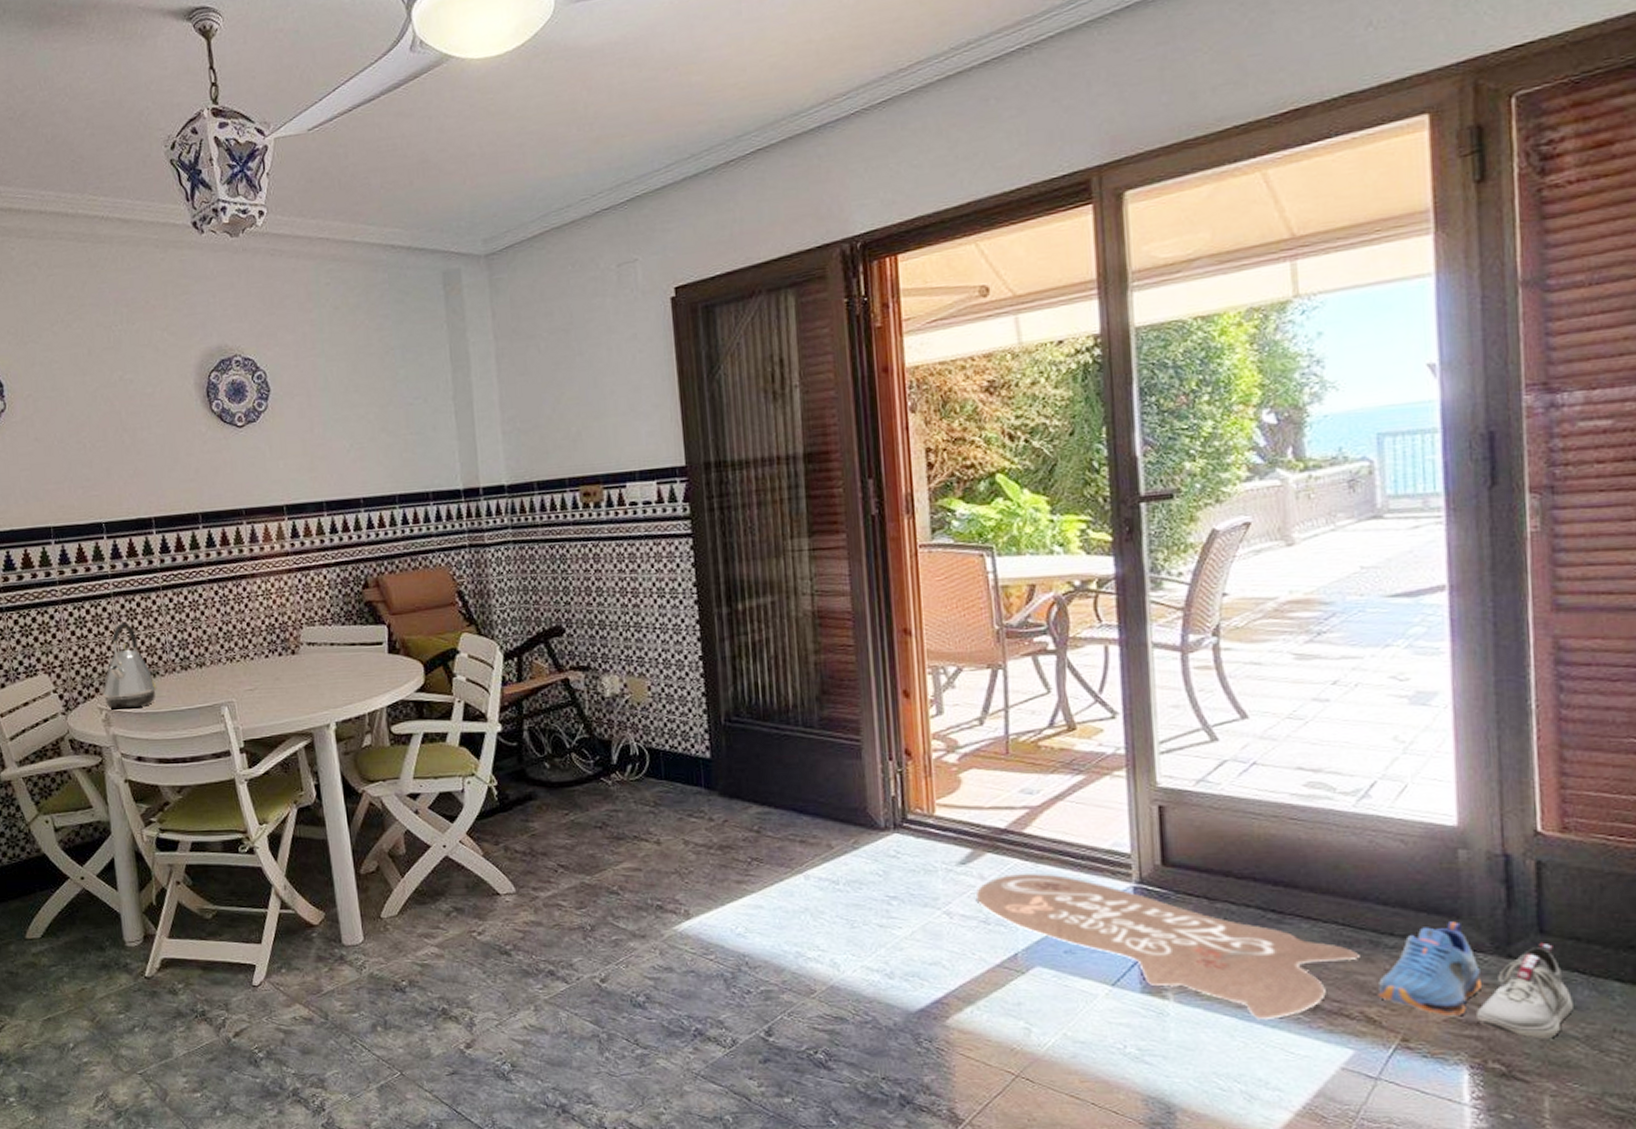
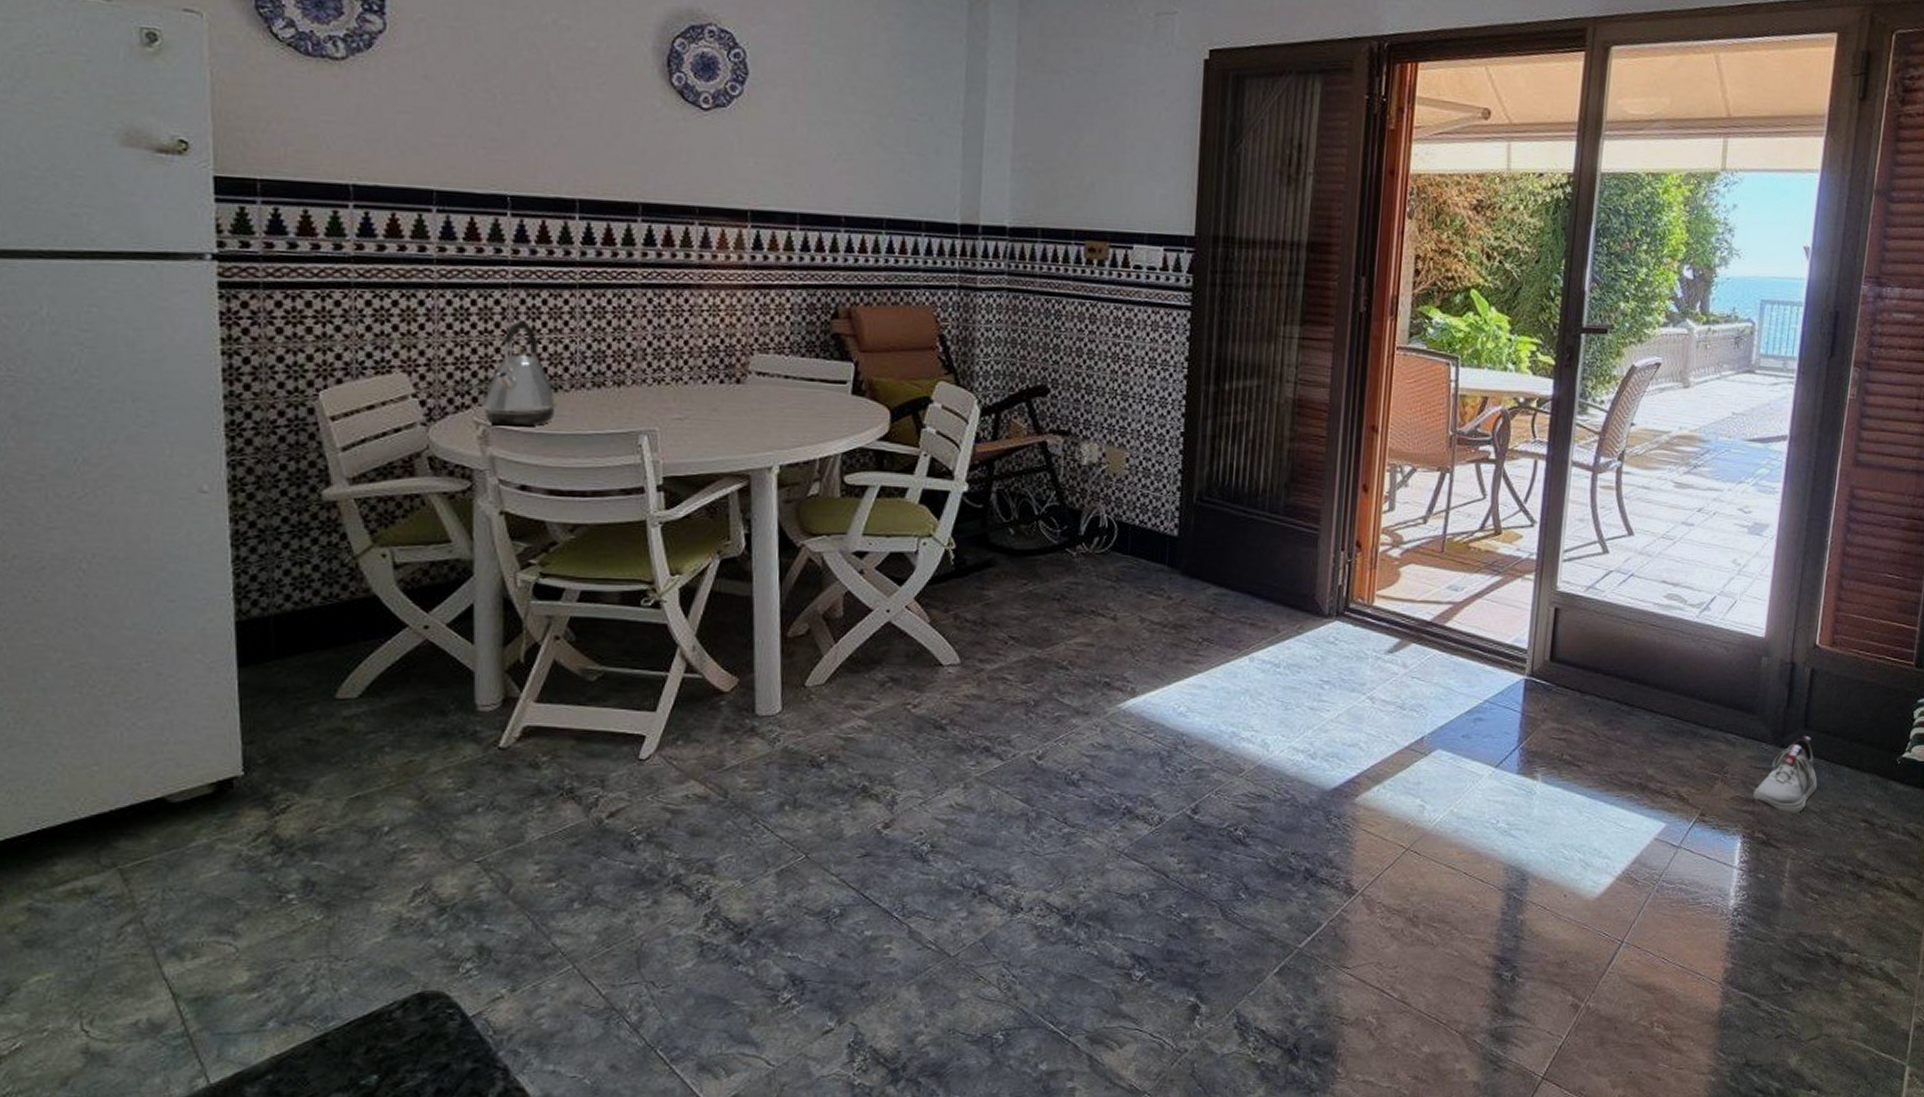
doormat: present [975,874,1360,1019] -> none [1396,664,1682,797]
athletic shoe: present [1378,921,1483,1015] -> none [1689,716,1762,794]

